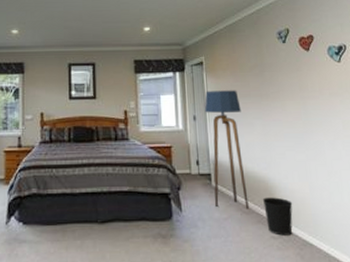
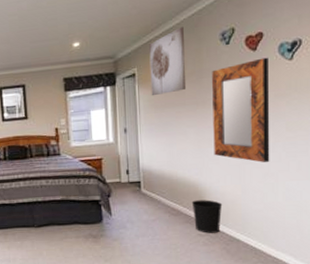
floor lamp: present [204,90,249,210] -> none [135,99,177,212]
wall art: none [215,23,251,86] -> present [149,27,187,96]
home mirror: none [273,58,332,160] -> present [212,57,270,163]

